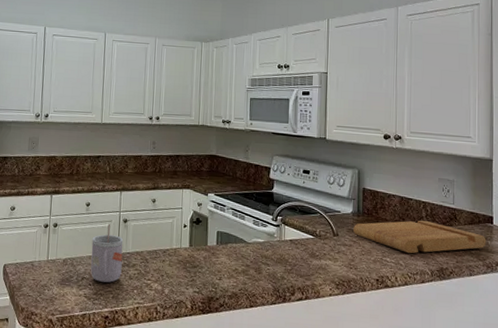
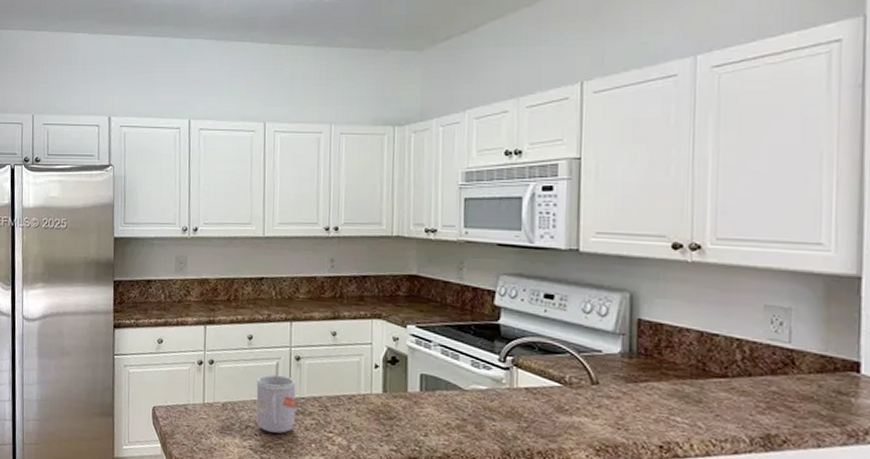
cutting board: present [353,220,486,254] -> none [622,365,848,413]

